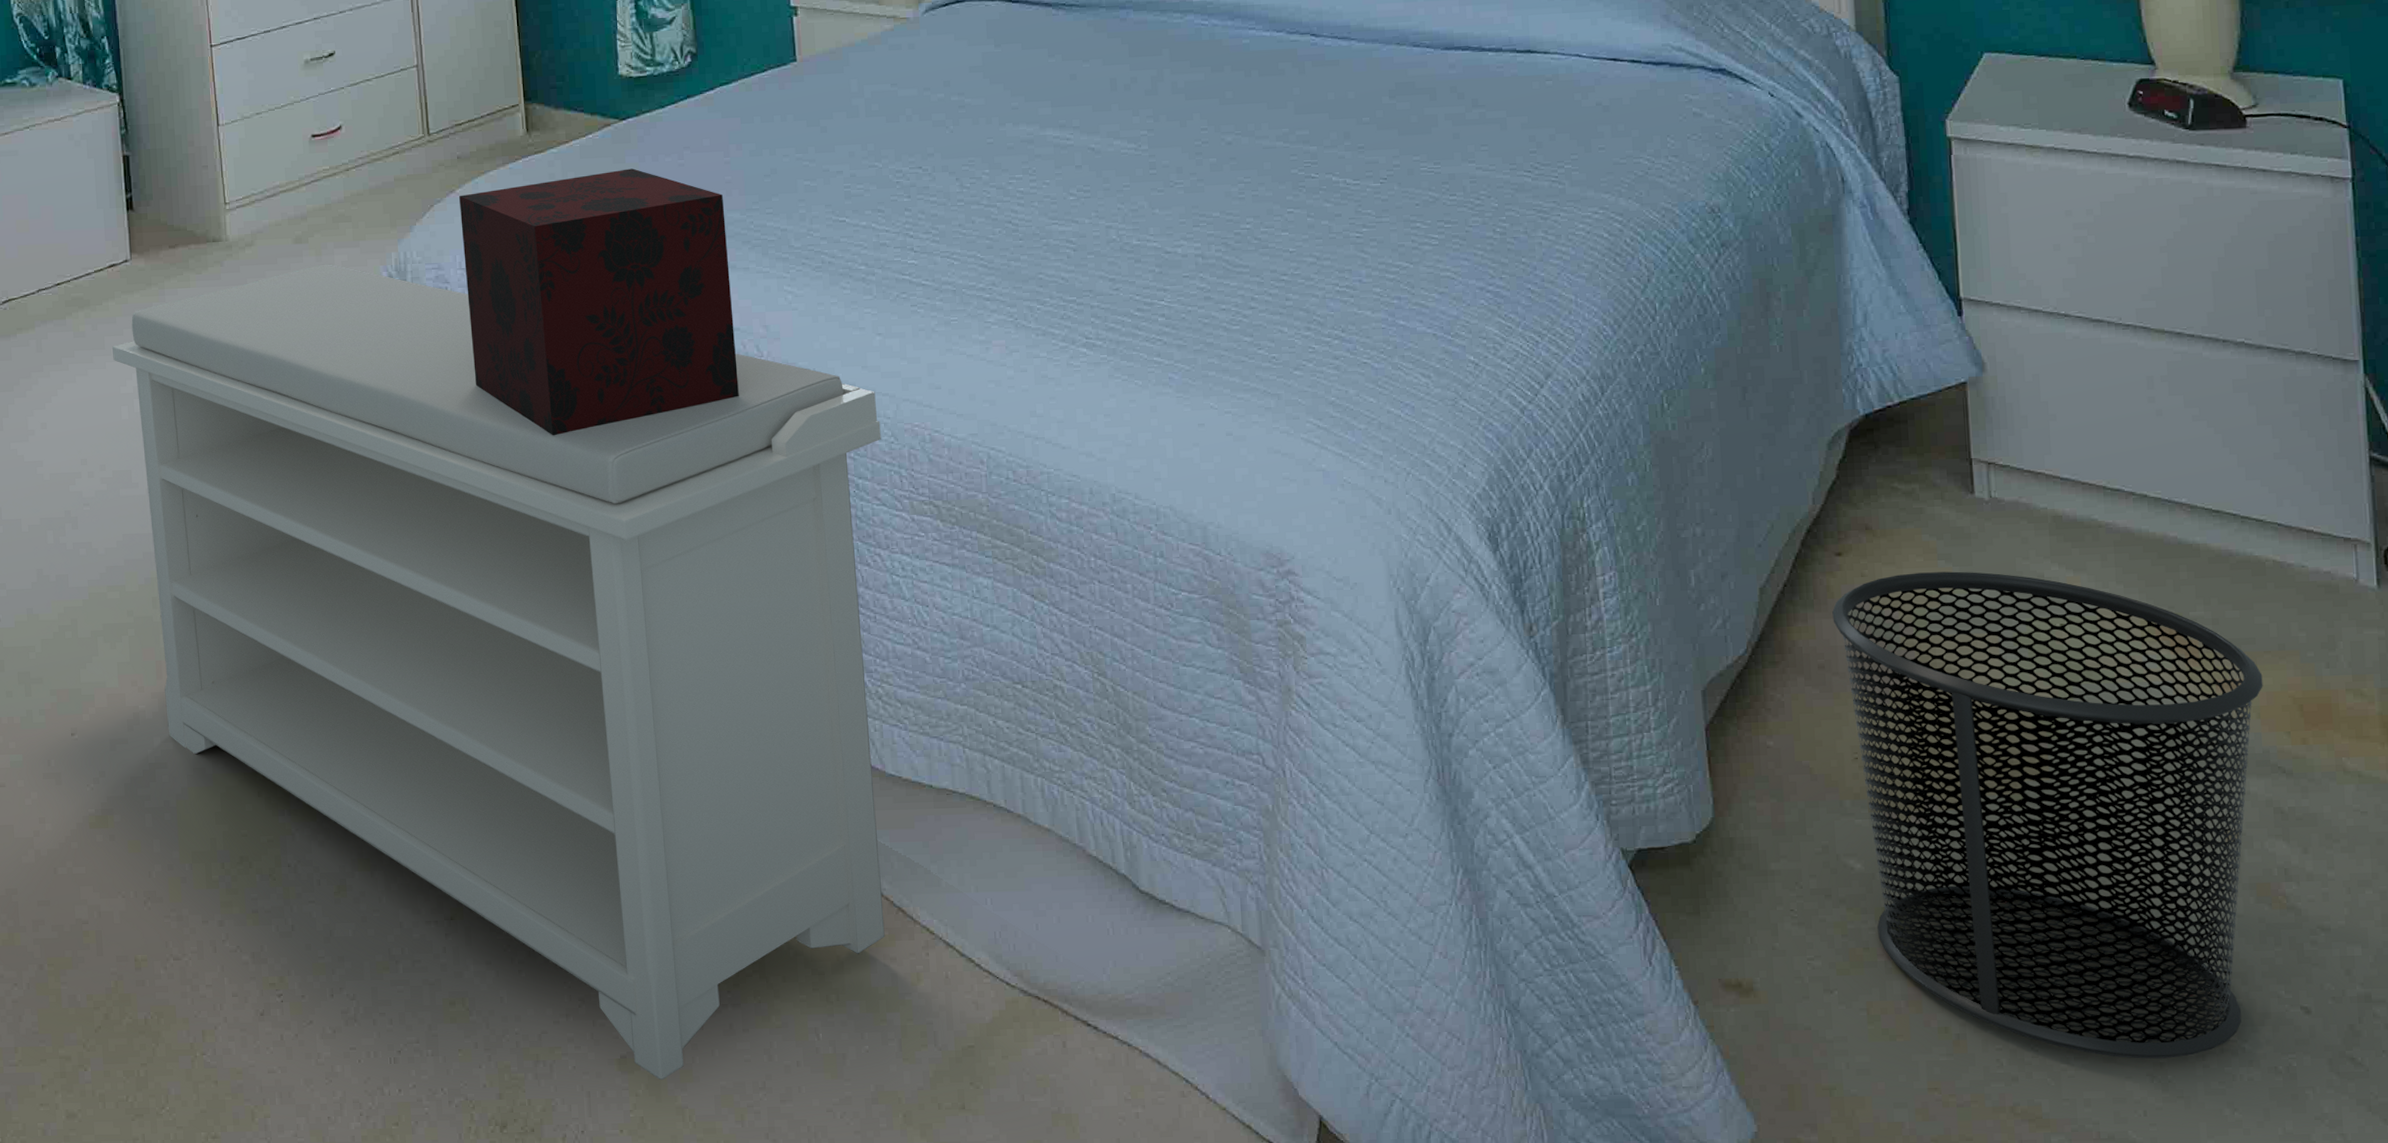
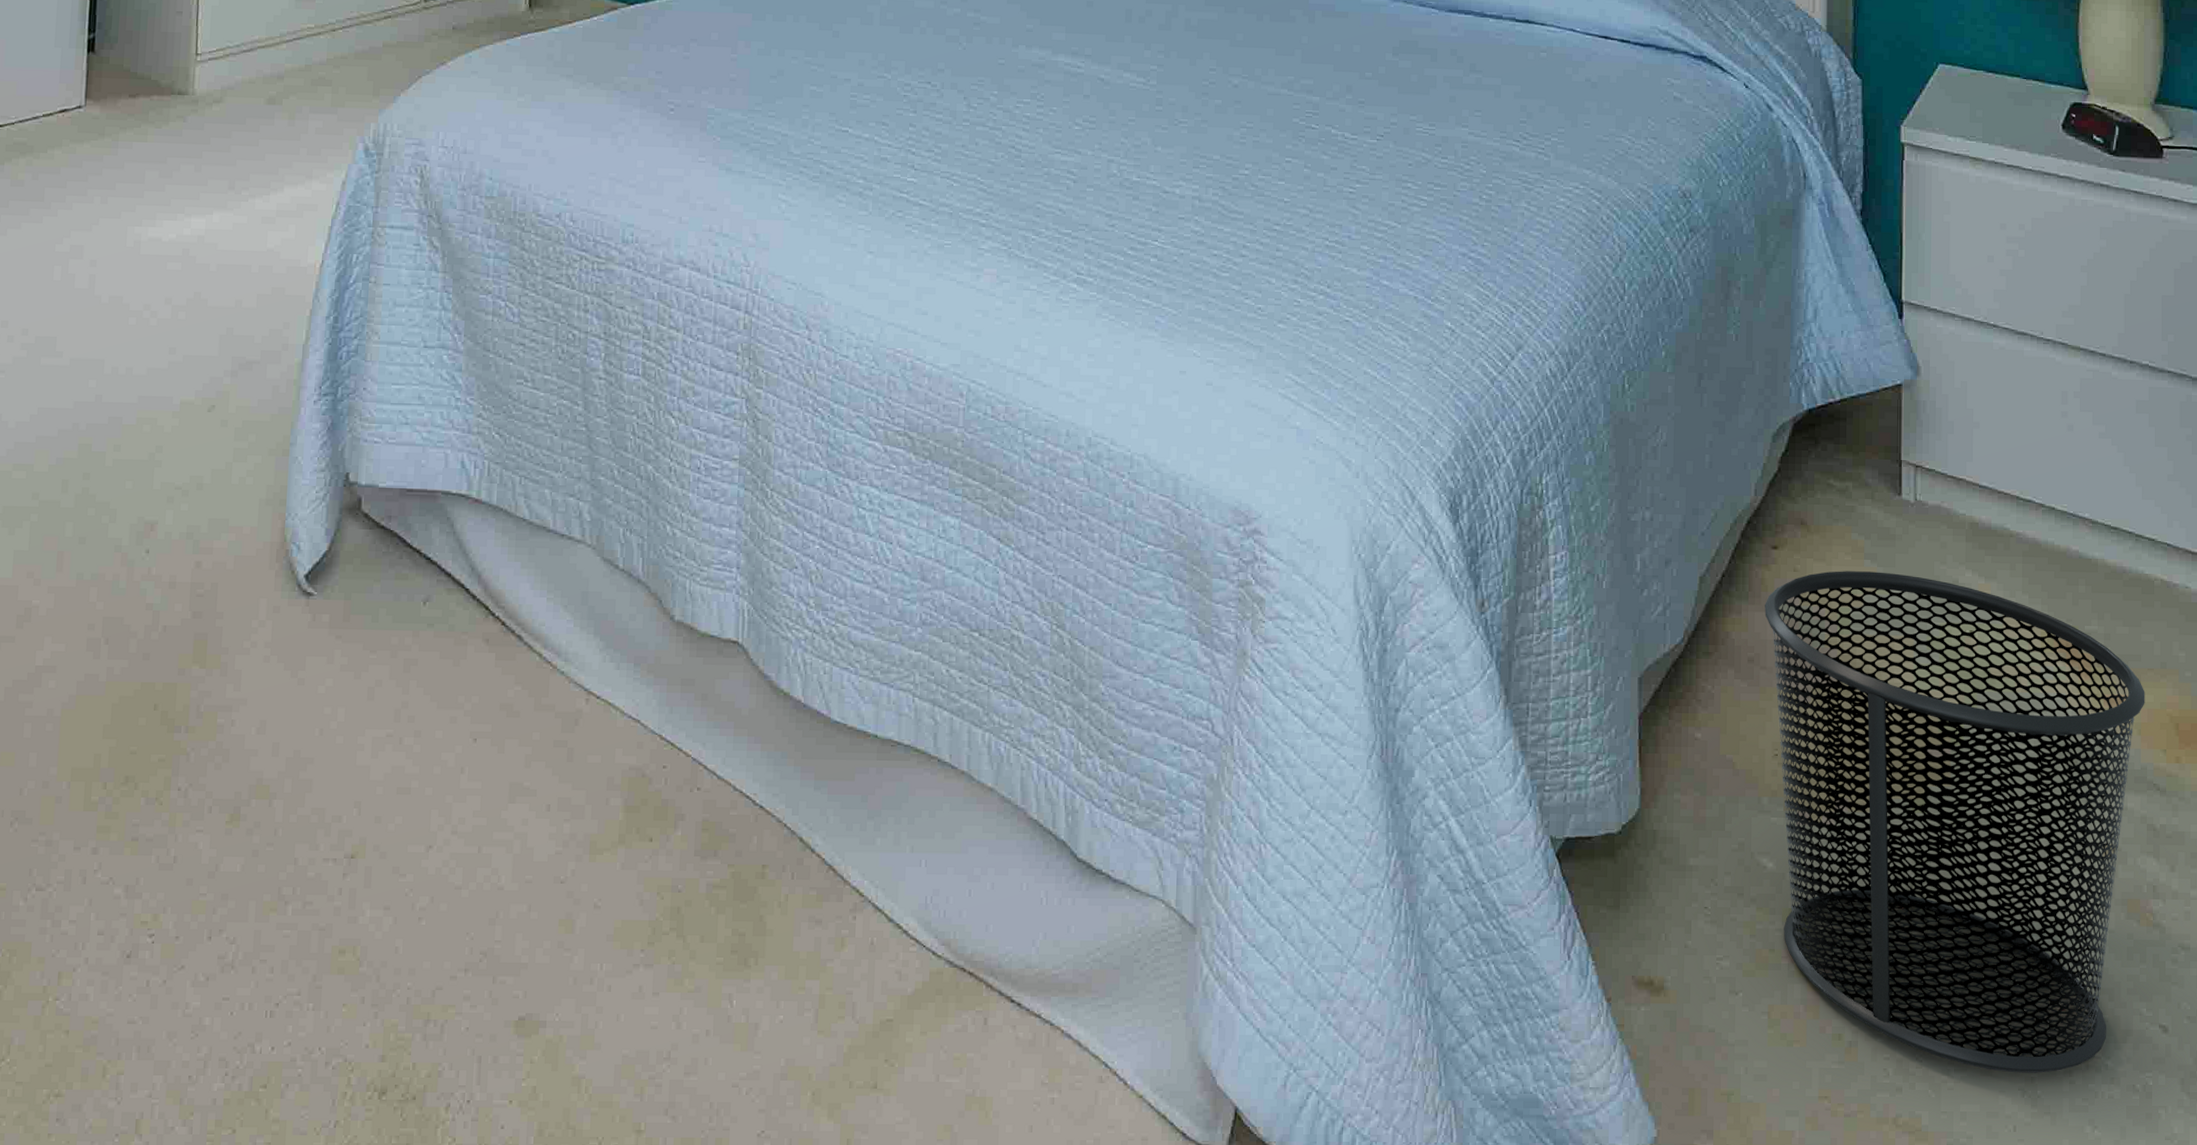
bench: present [112,264,885,1081] -> none [52,129,863,1047]
decorative box: present [459,168,739,435] -> none [444,56,726,333]

